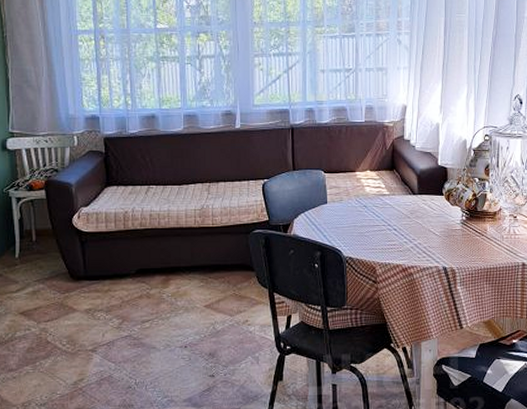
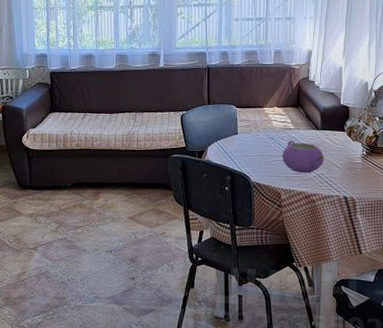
teapot: none [376,208,422,244] -> present [281,141,324,173]

